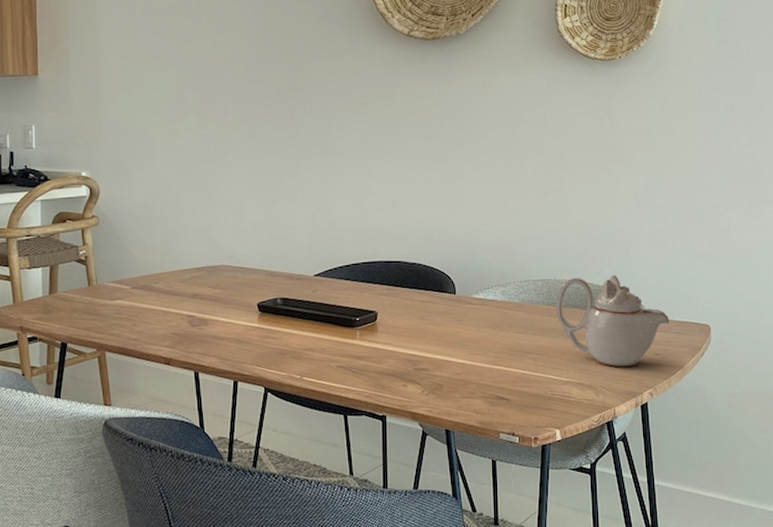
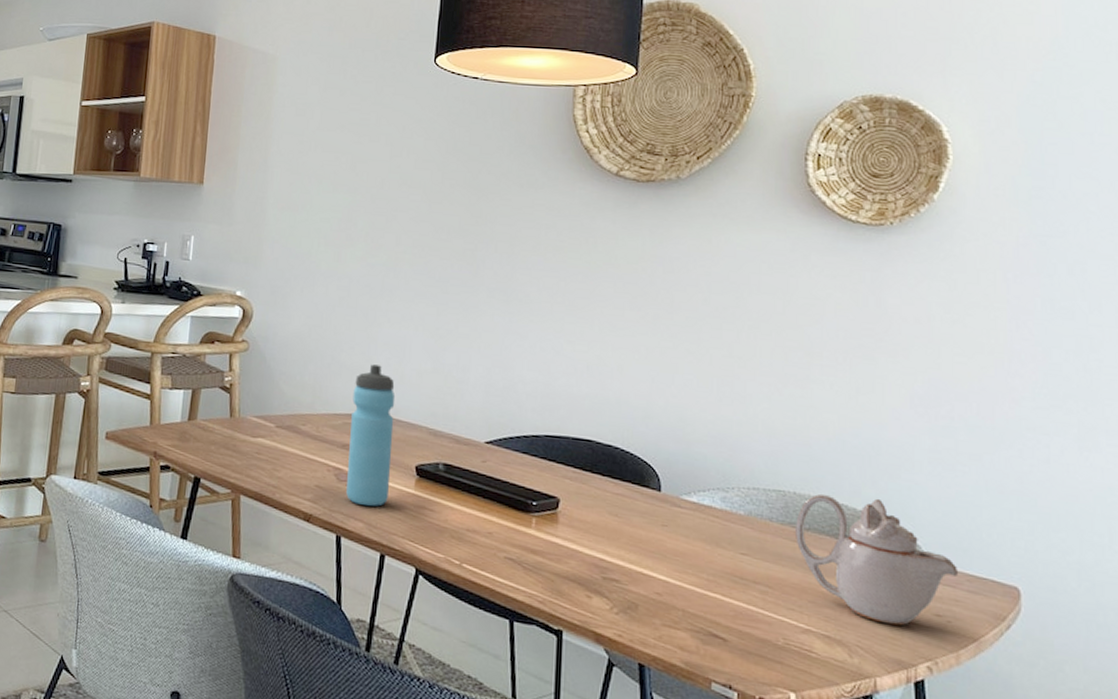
water bottle: none [198,222,237,343] -> present [346,364,396,507]

